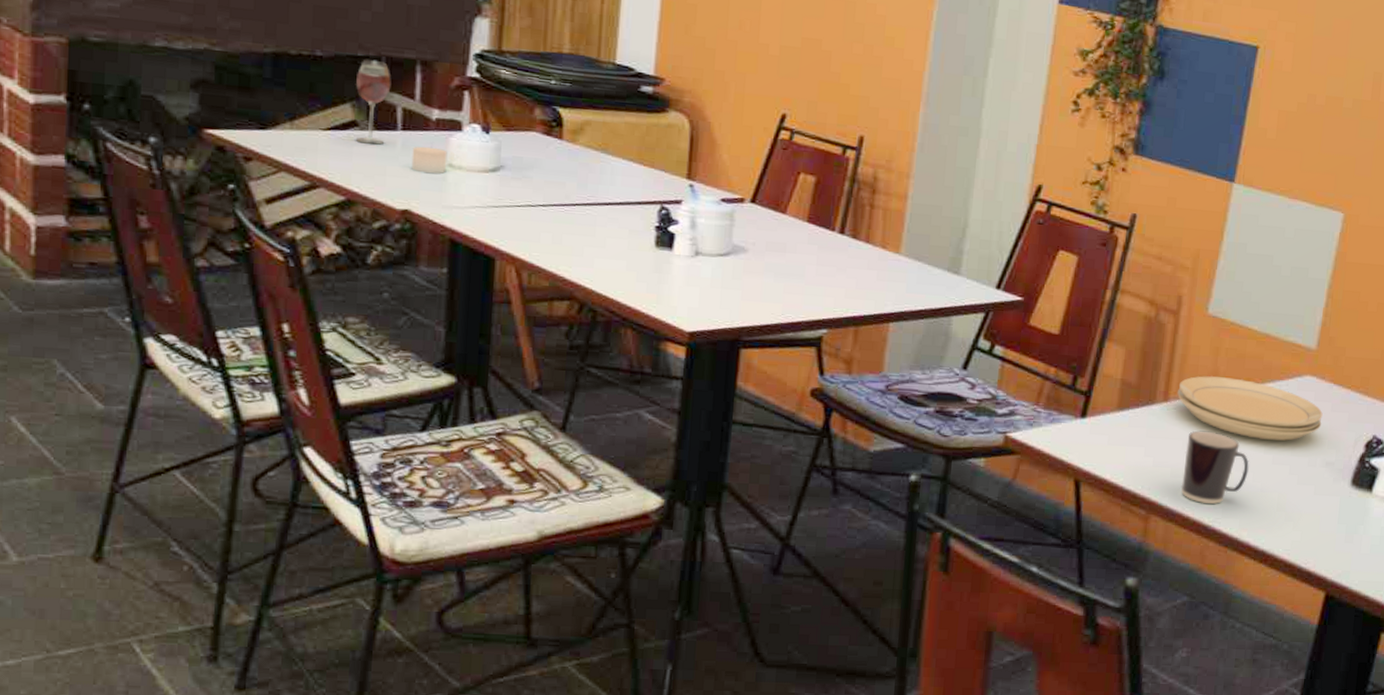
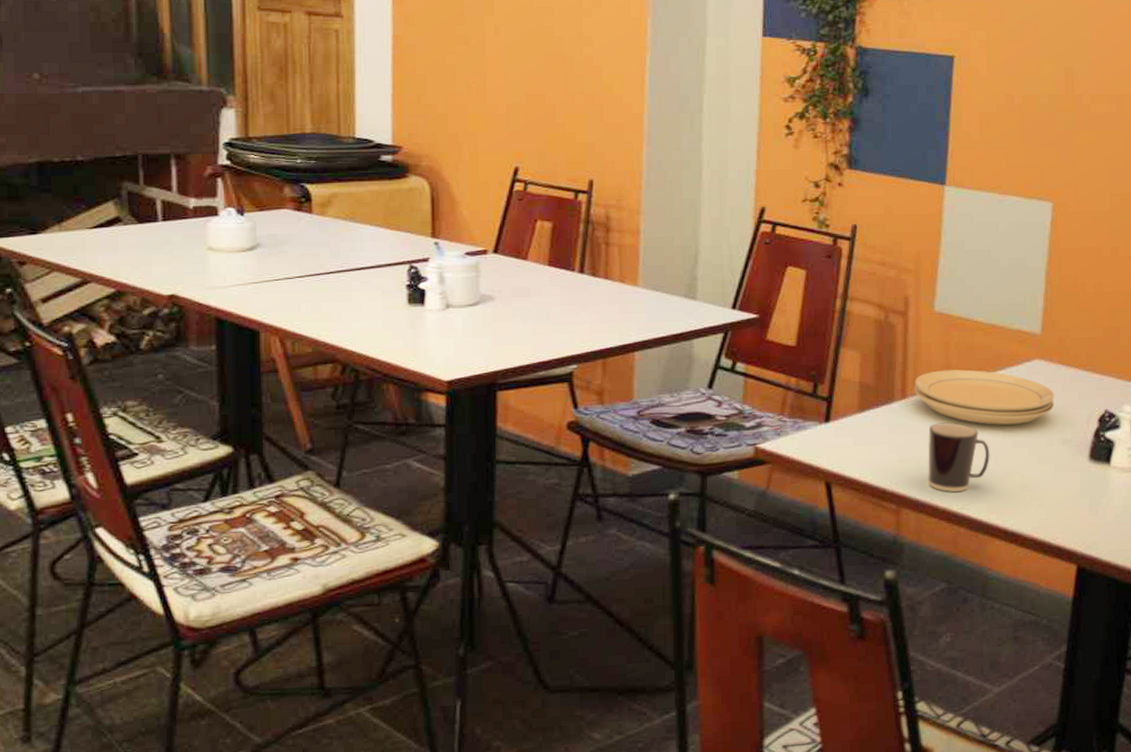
wineglass: present [355,59,391,145] -> none [116,158,149,237]
candle: present [411,146,448,175] -> none [173,233,207,259]

